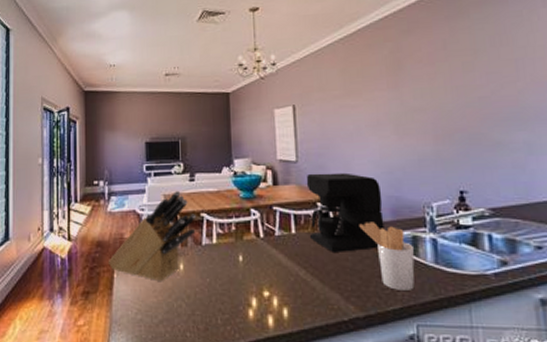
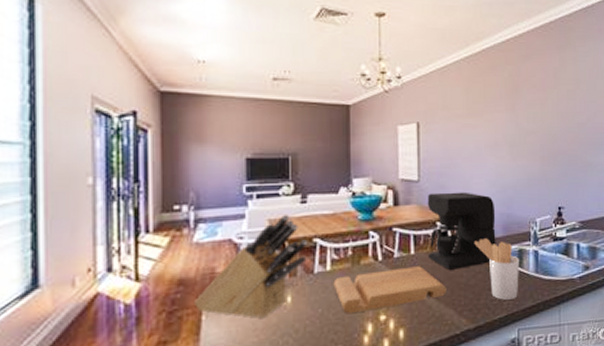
cutting board: none [219,246,331,287] -> present [333,266,447,314]

